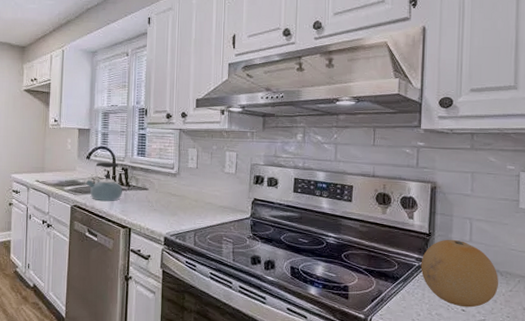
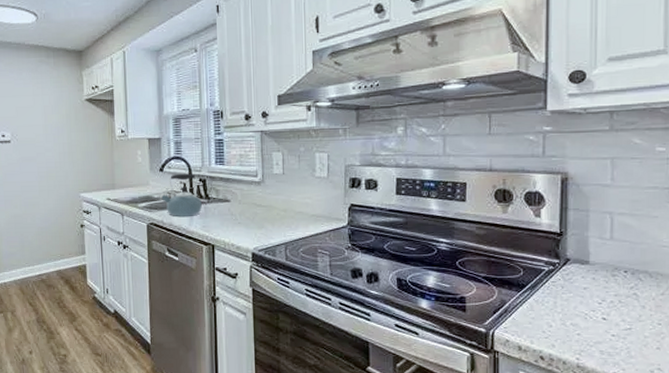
fruit: present [421,239,498,308] -> none [551,238,647,315]

